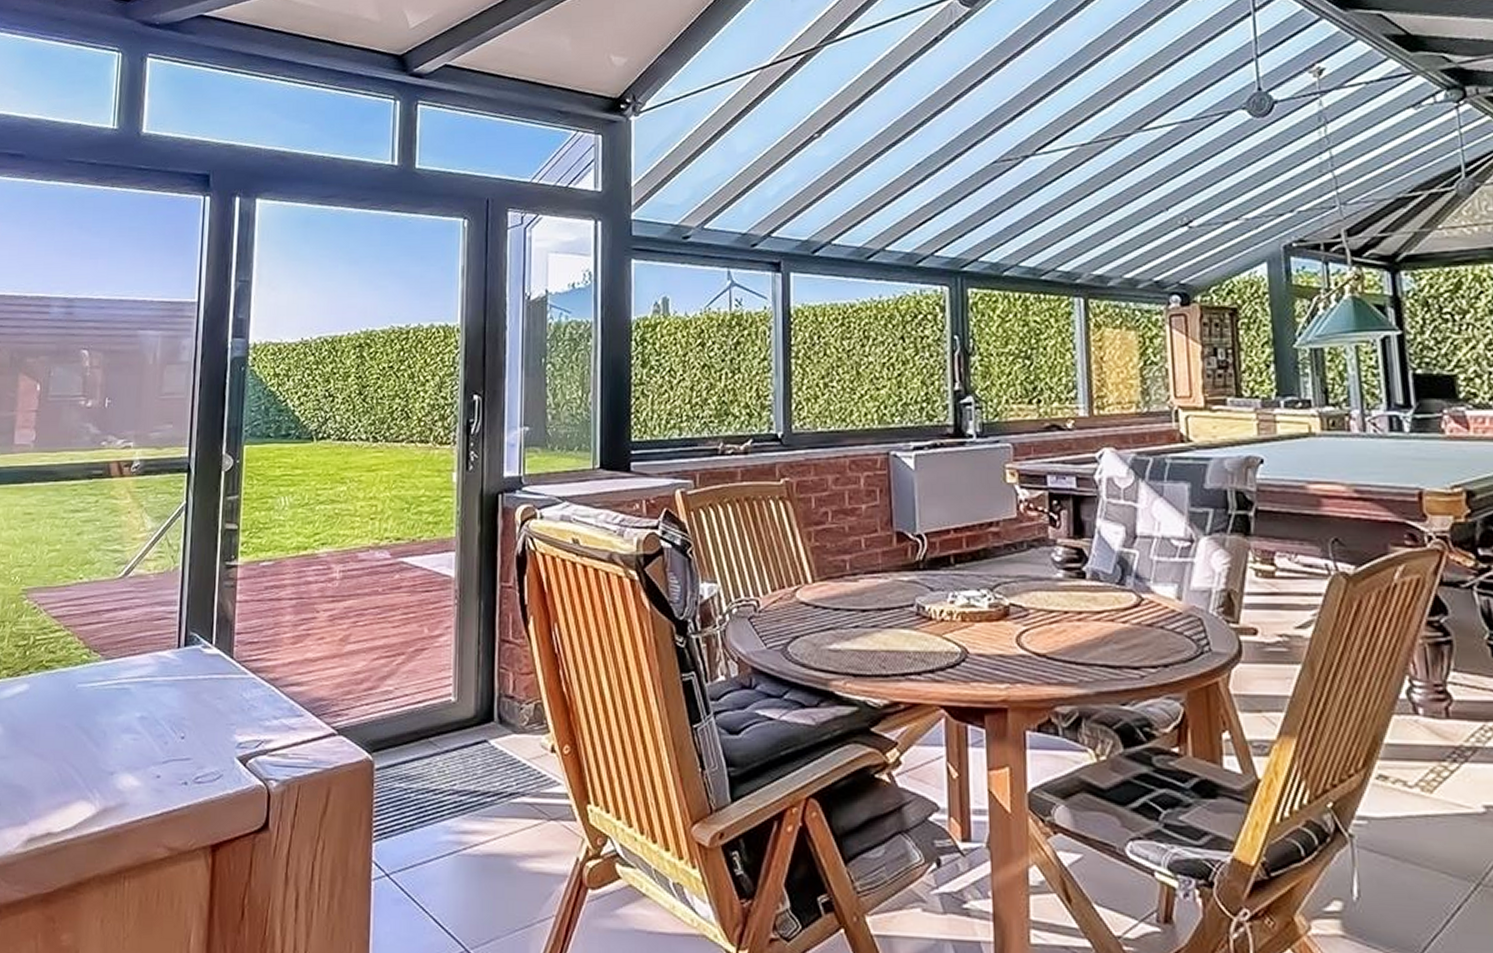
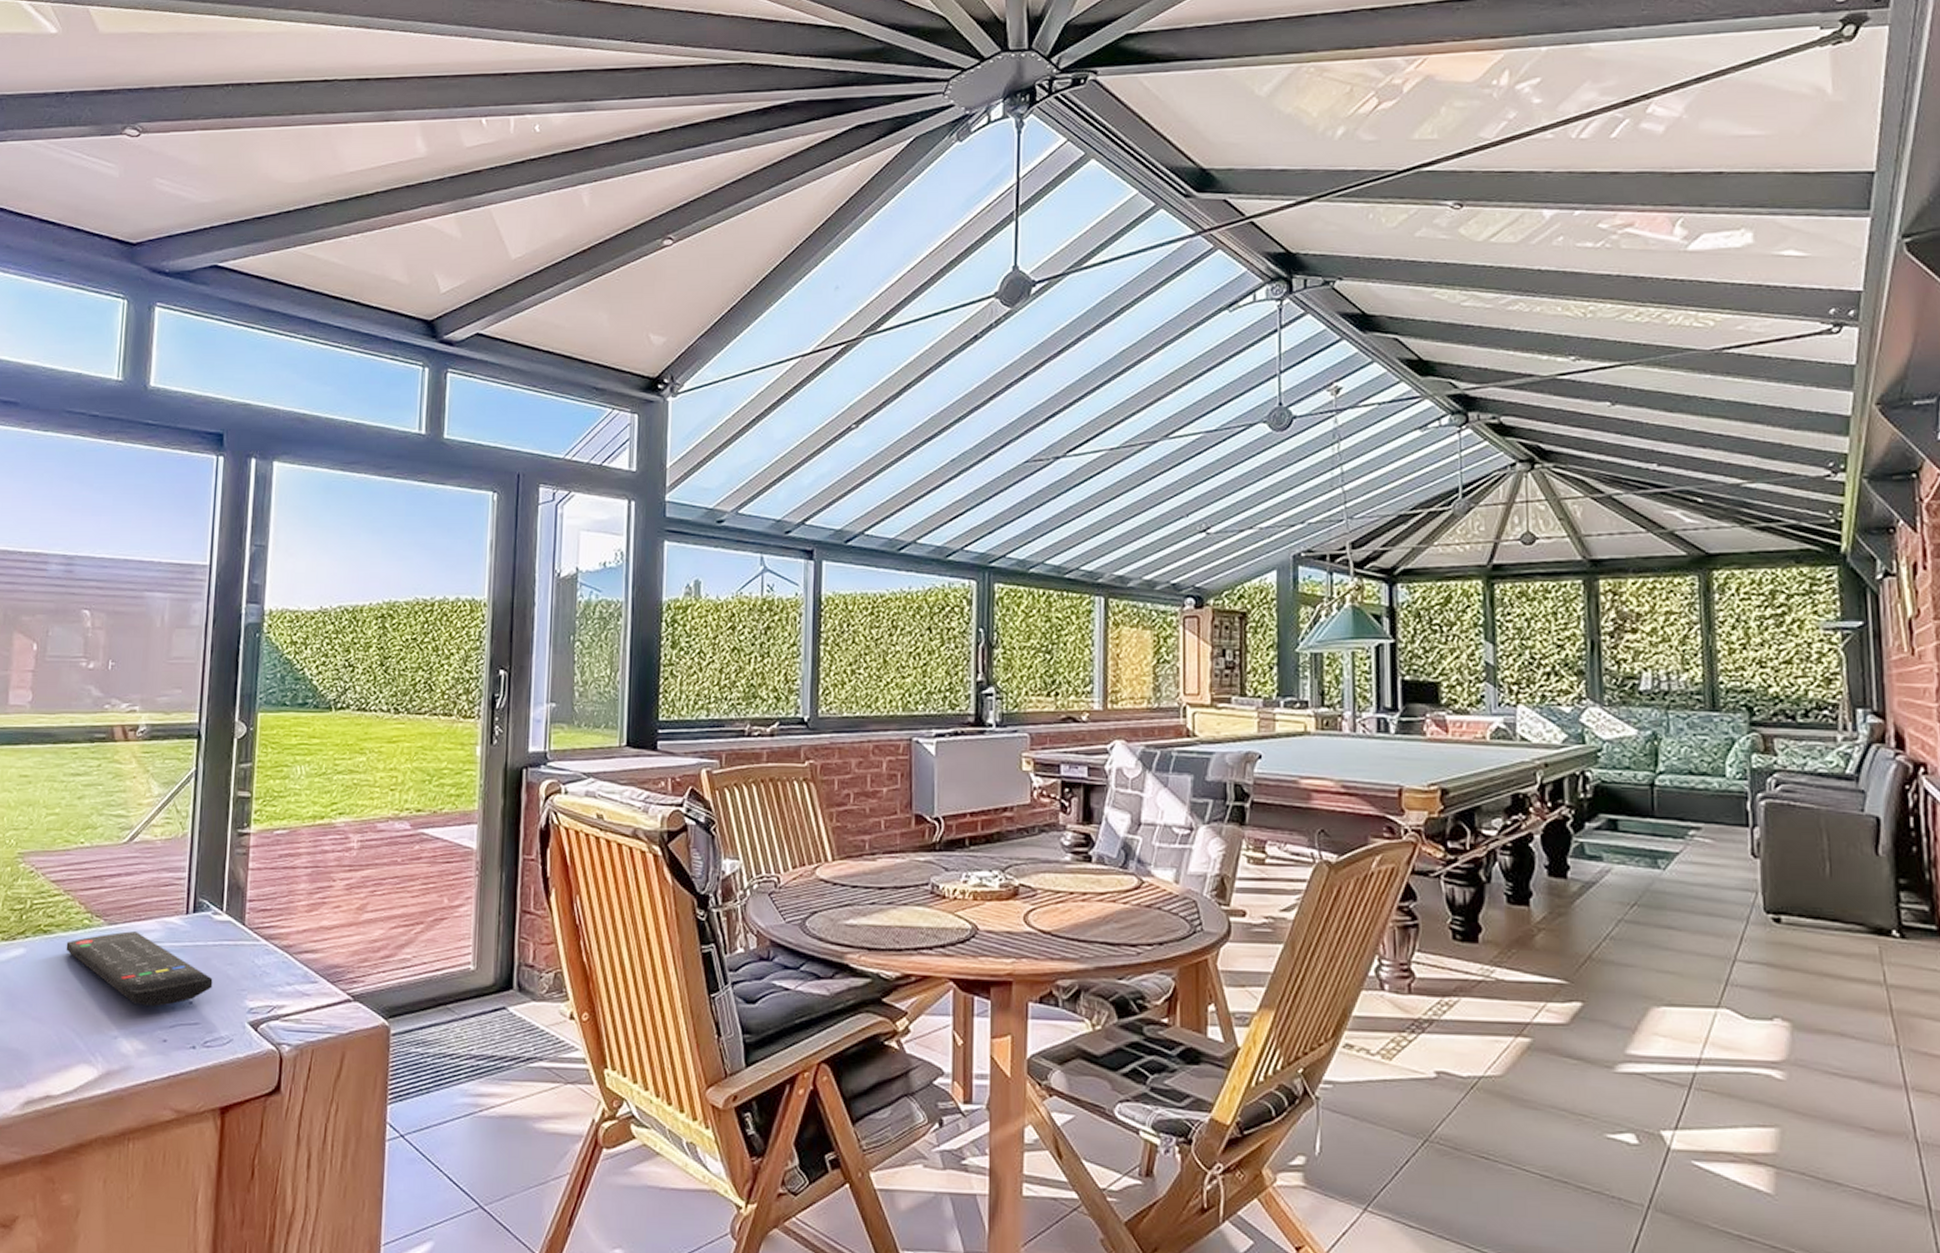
remote control: none [66,666,203,743] -> present [66,931,213,1008]

